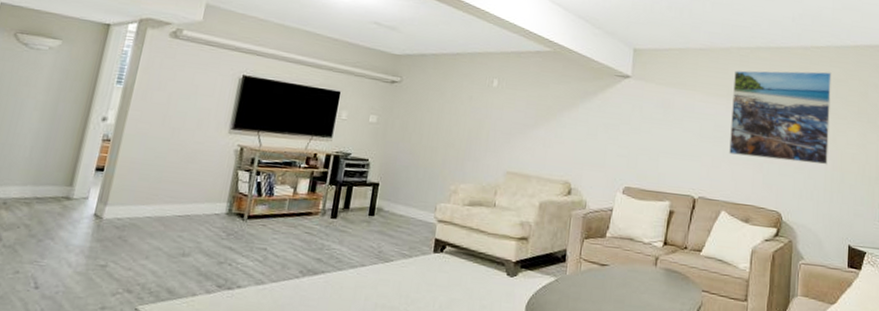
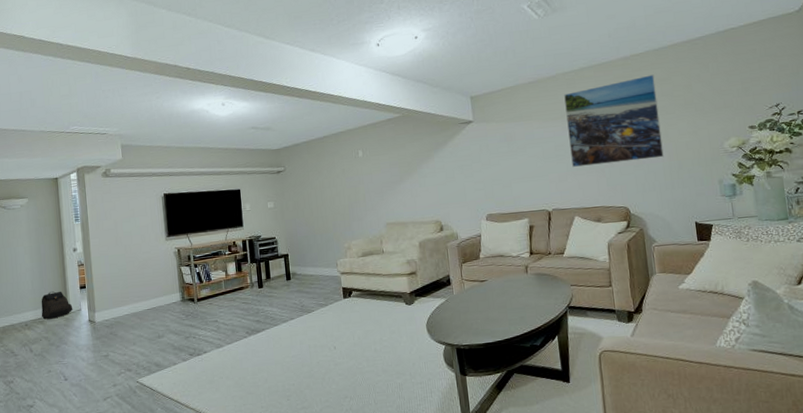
backpack: none [29,166,78,203] -> present [41,291,73,320]

